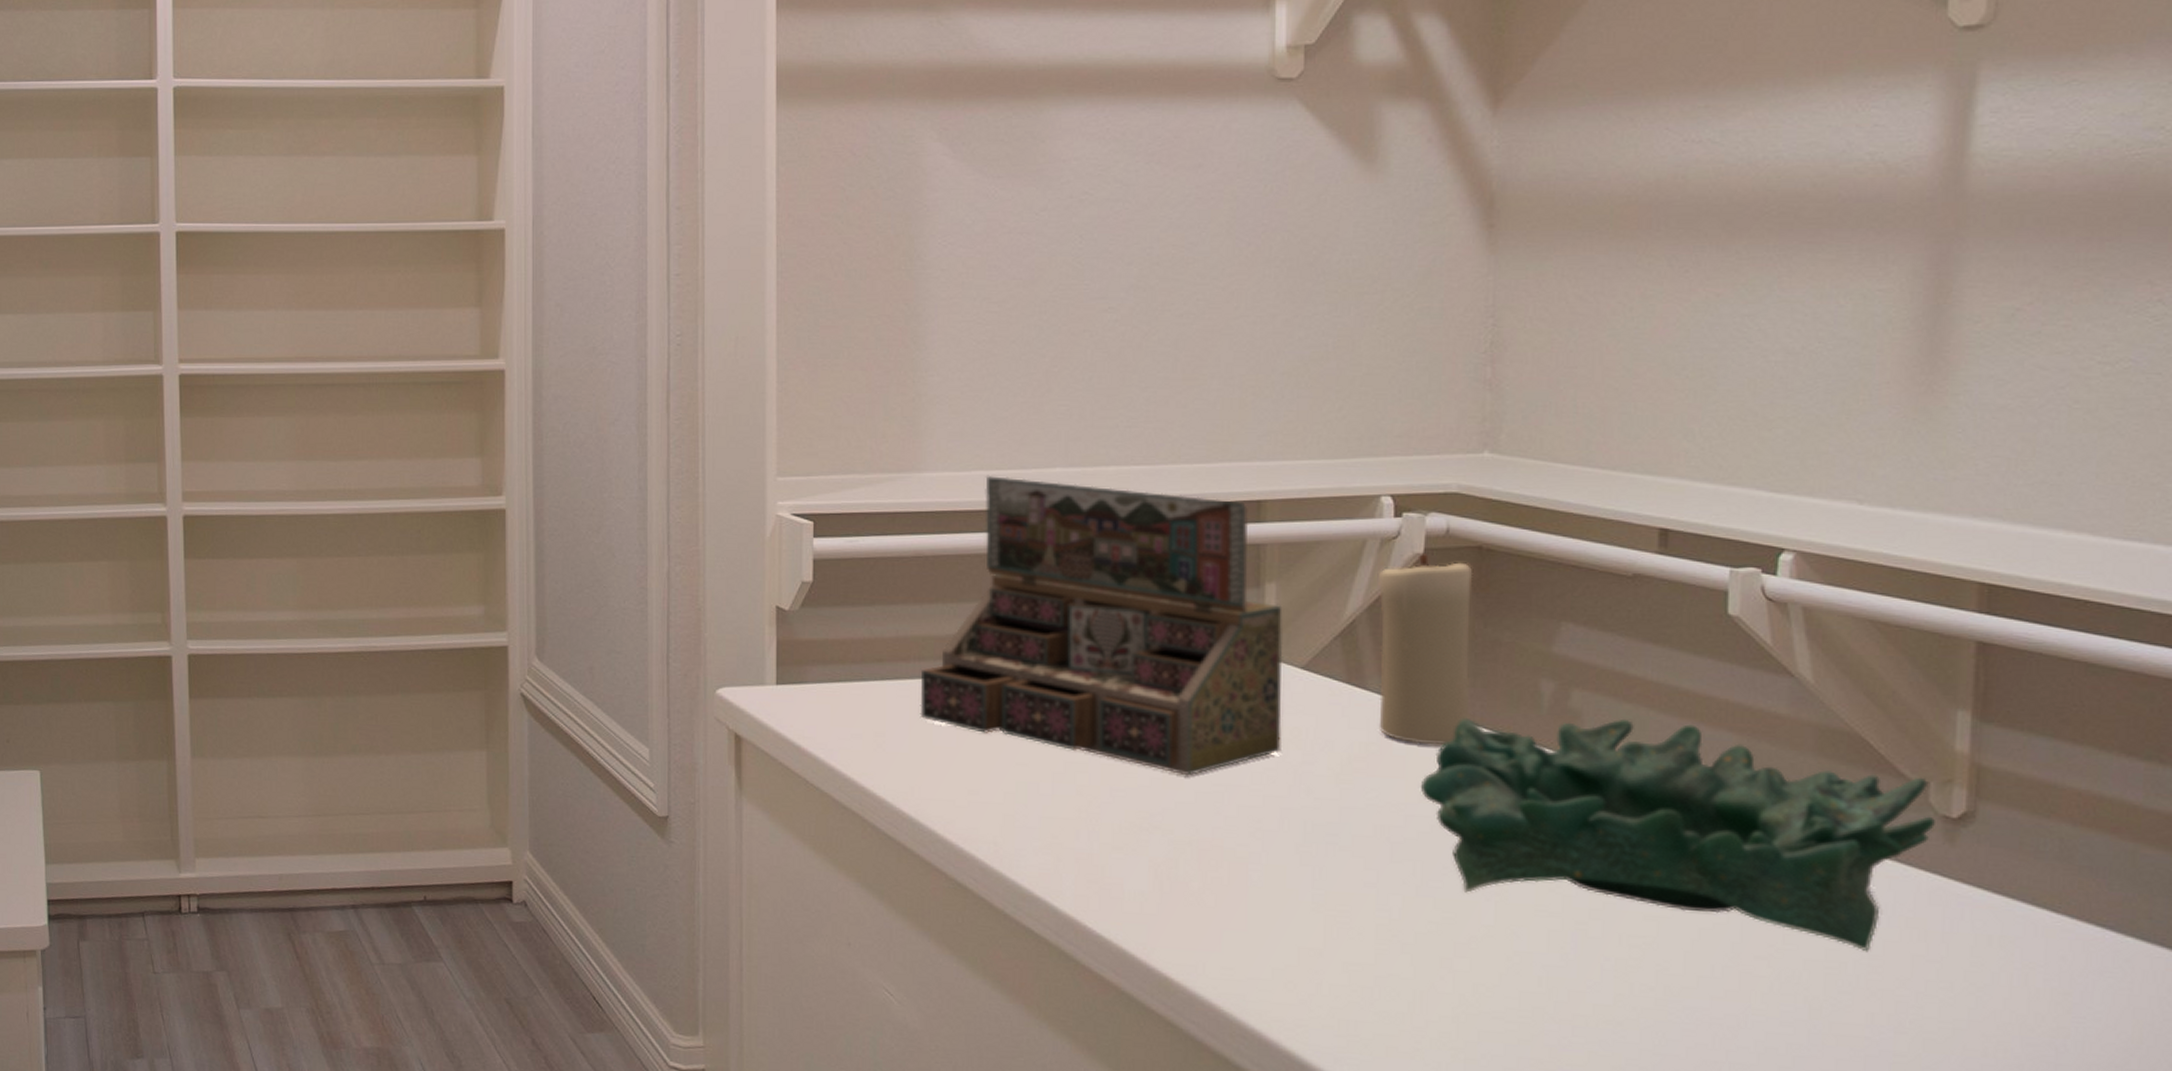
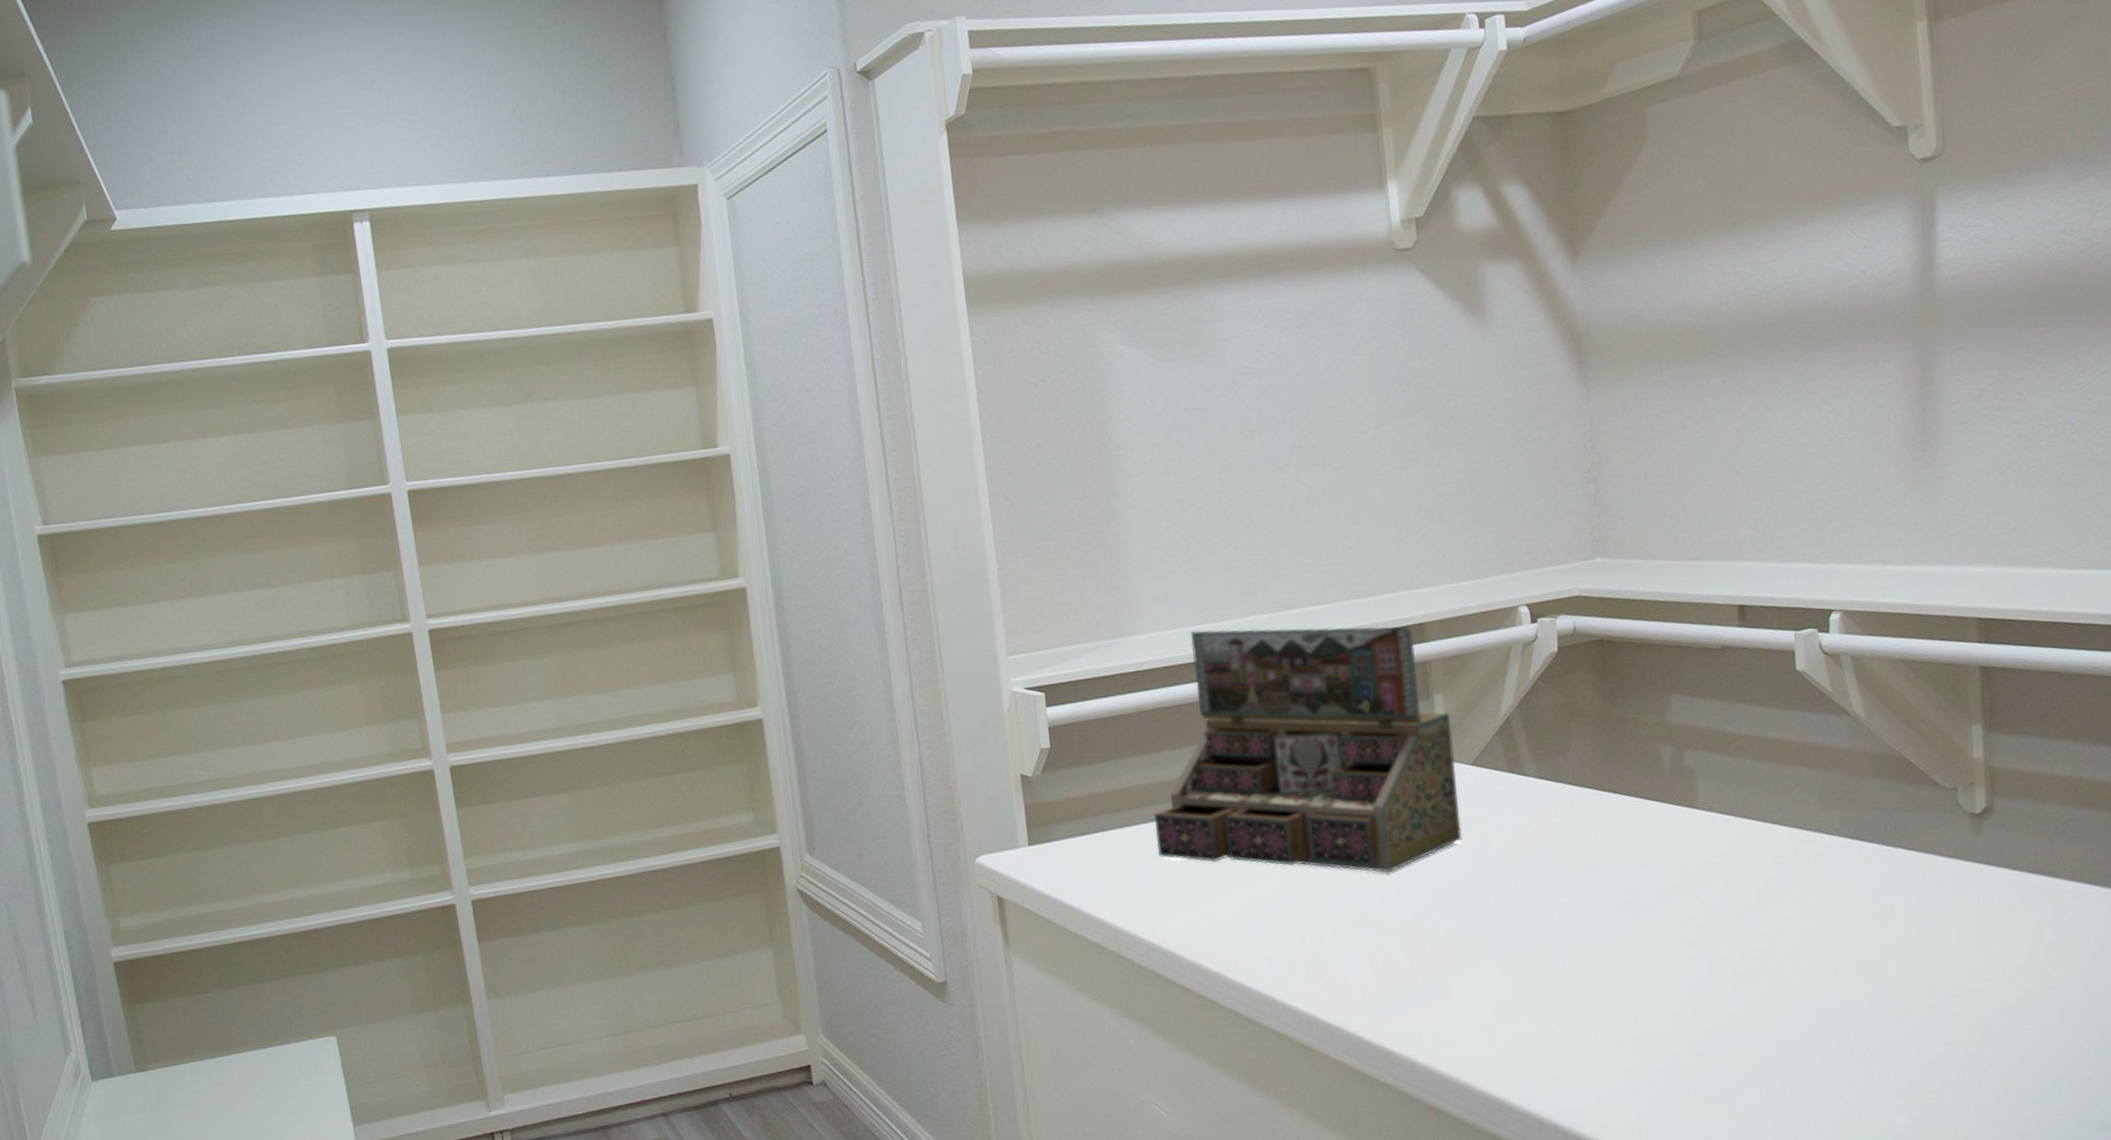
candle: present [1378,554,1473,746] -> none [1524,652,1609,816]
decorative bowl: present [1420,718,1935,952] -> none [1576,766,1965,937]

